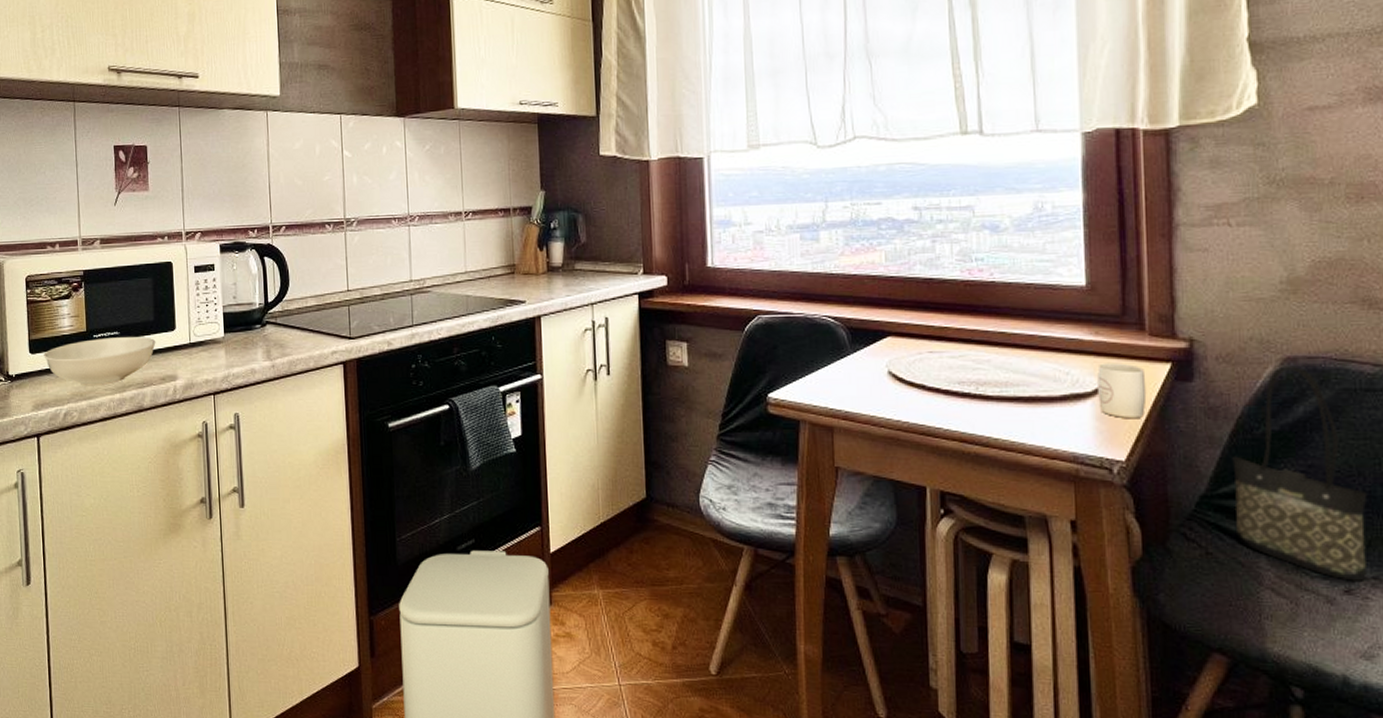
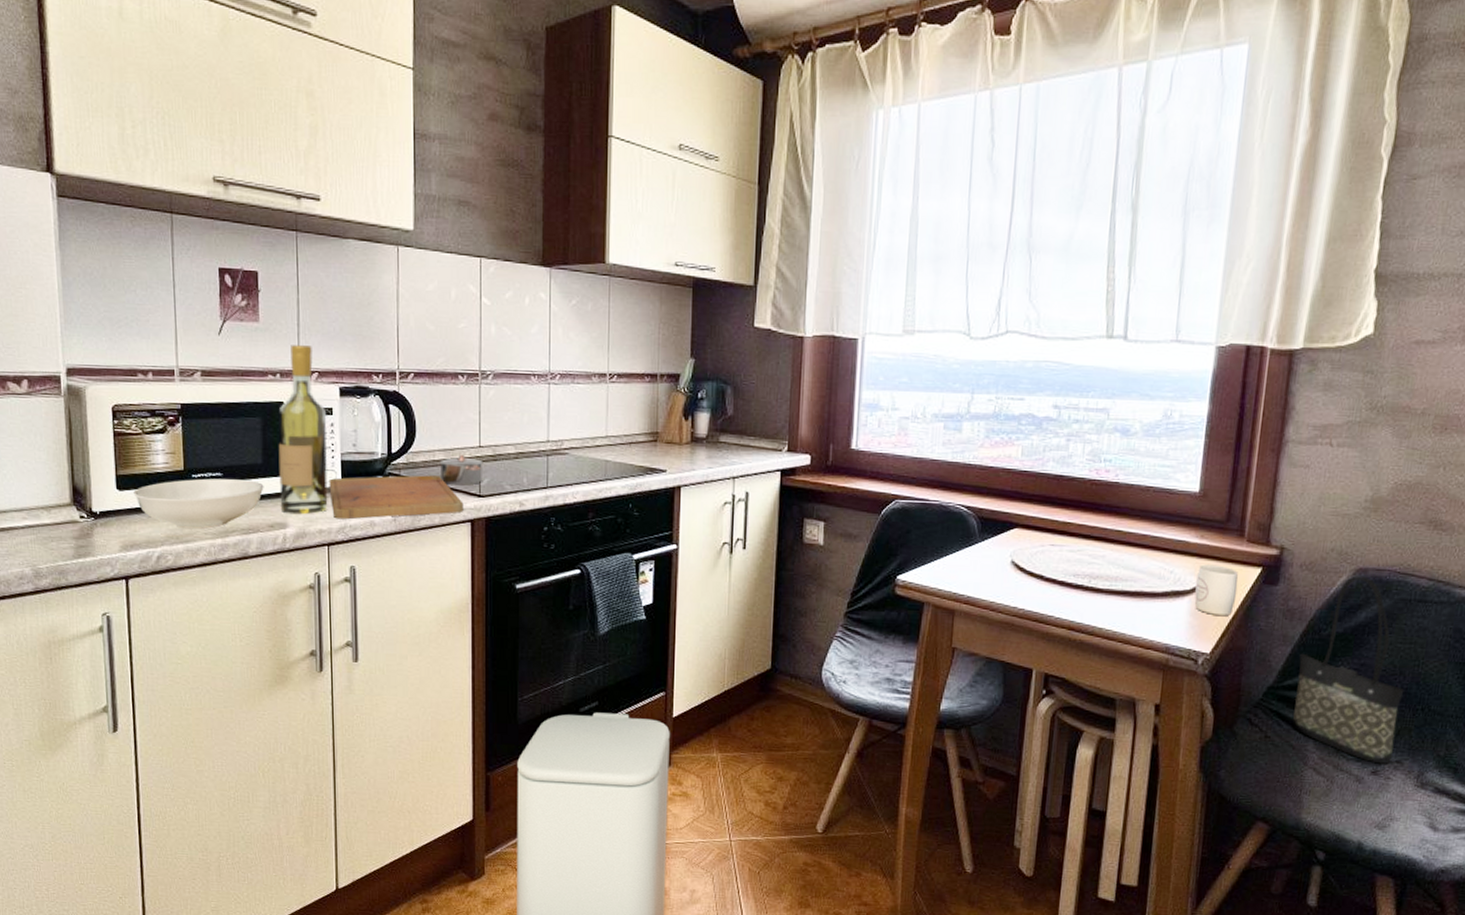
bottle: none [167,208,213,367] -> present [278,345,328,515]
cutting board: none [213,321,336,369] -> present [329,475,464,520]
cooking pot: none [311,299,352,329] -> present [439,454,483,486]

